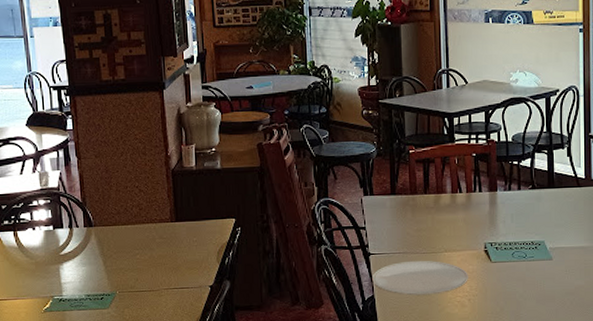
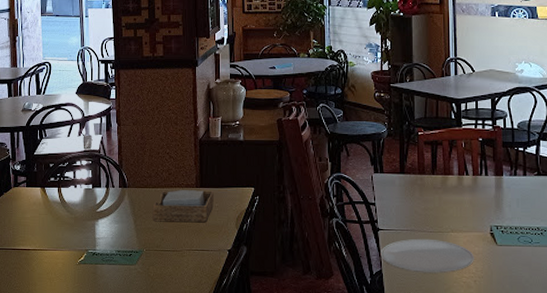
napkin holder: none [123,224,192,262] -> present [152,190,214,223]

